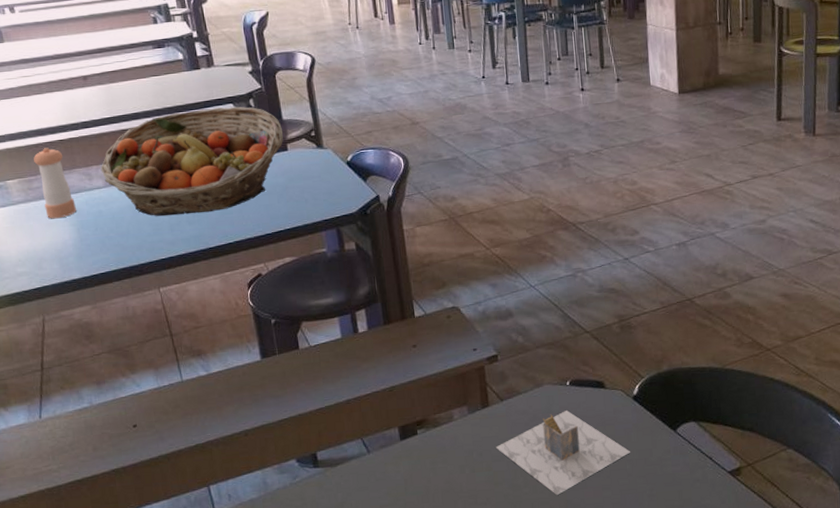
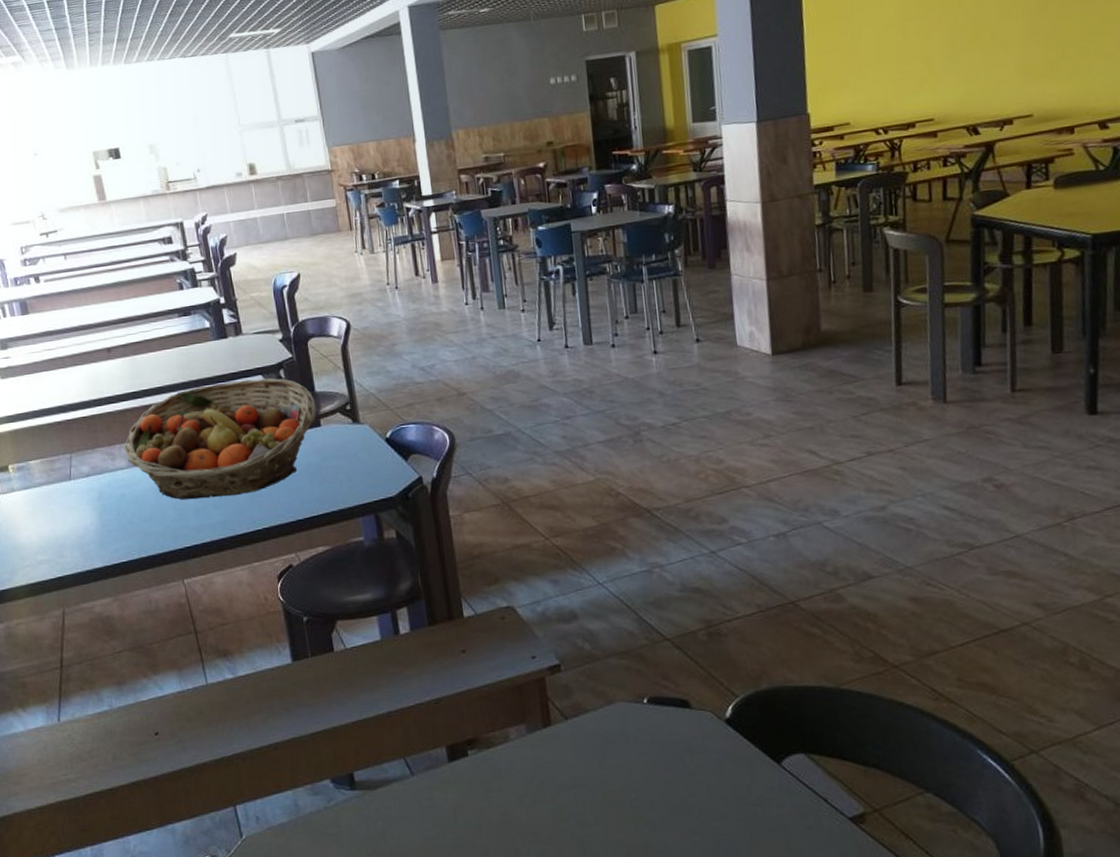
pepper shaker: present [34,148,76,219] -> none [56,425,98,503]
napkin holder: present [495,409,630,495] -> none [559,733,724,837]

